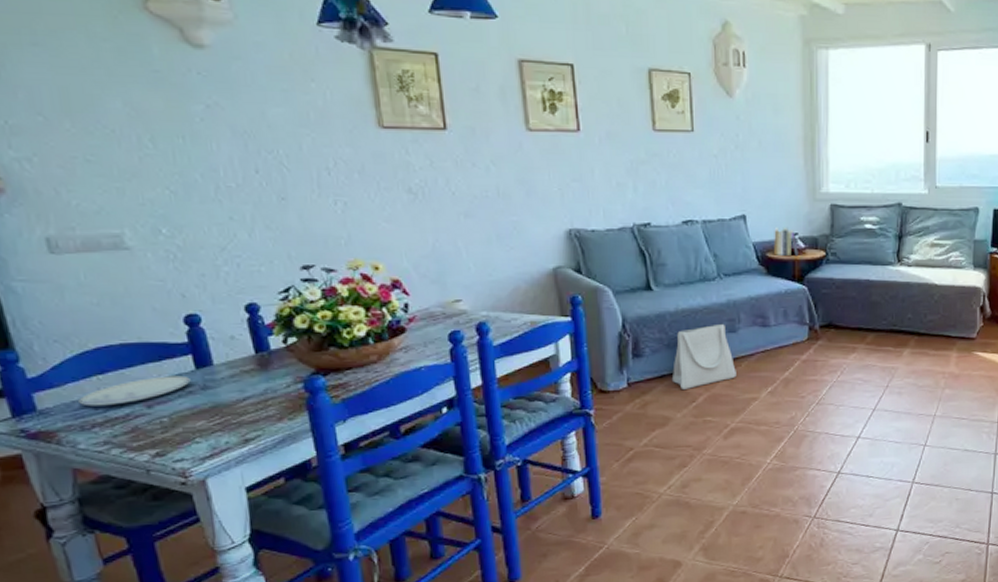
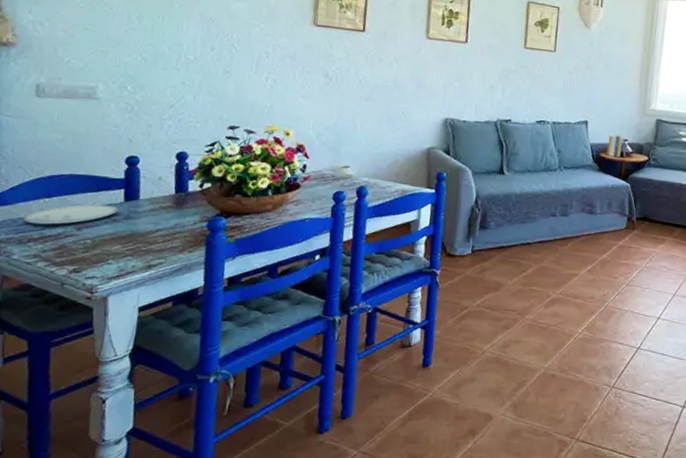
tote bag: present [671,323,736,391] -> none [508,207,563,262]

